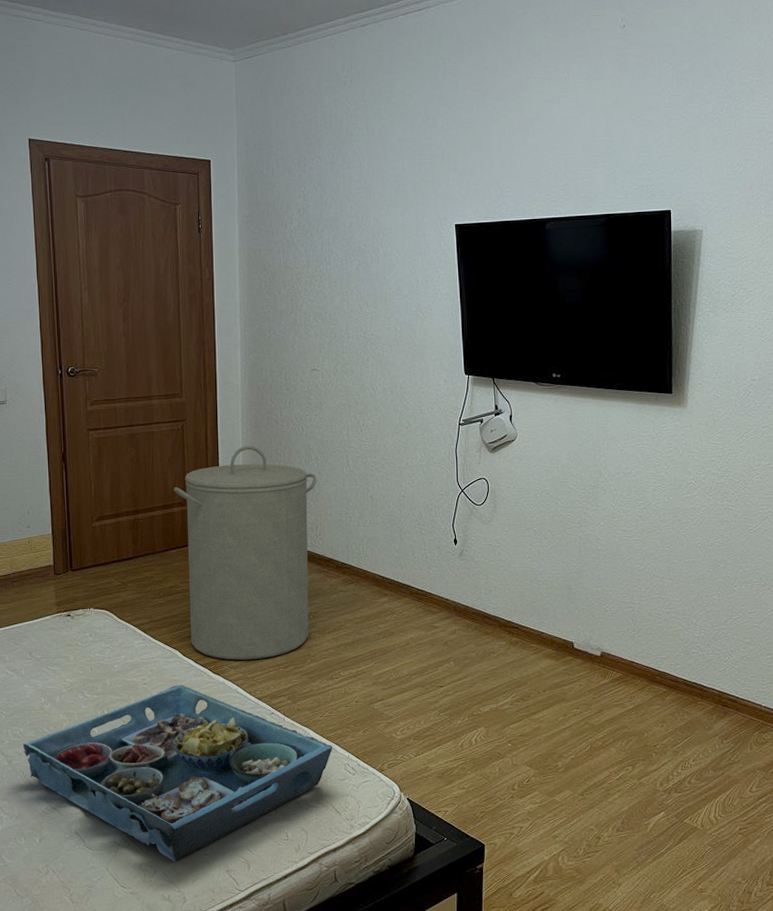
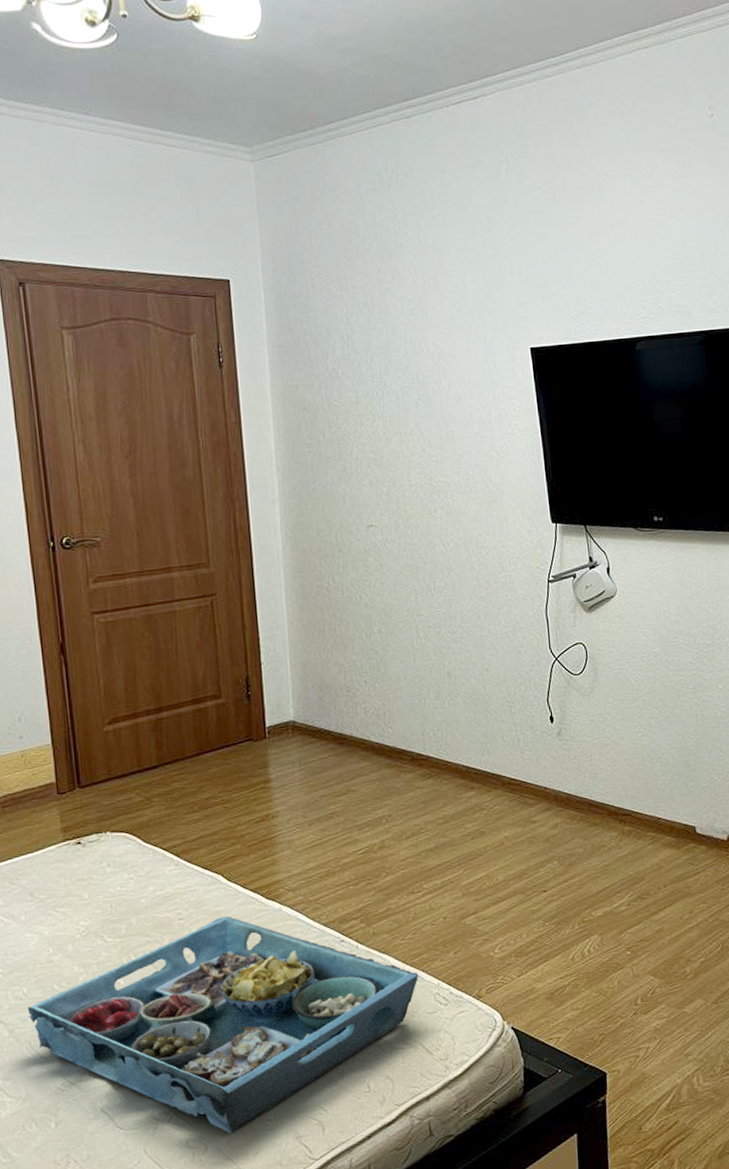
laundry hamper: present [174,445,317,660] -> none [205,620,382,881]

